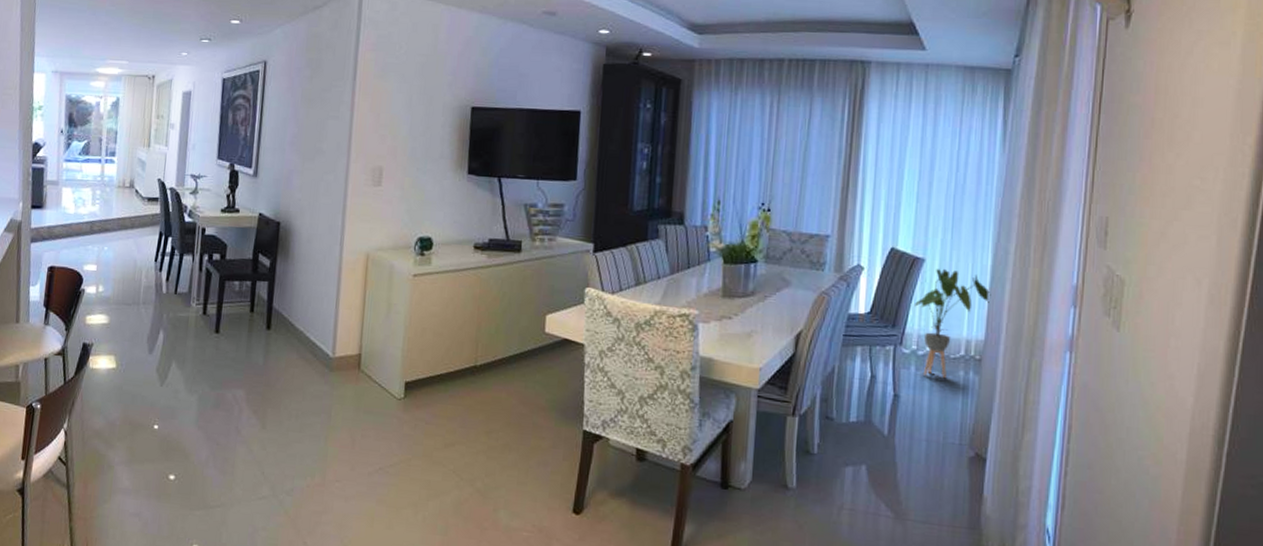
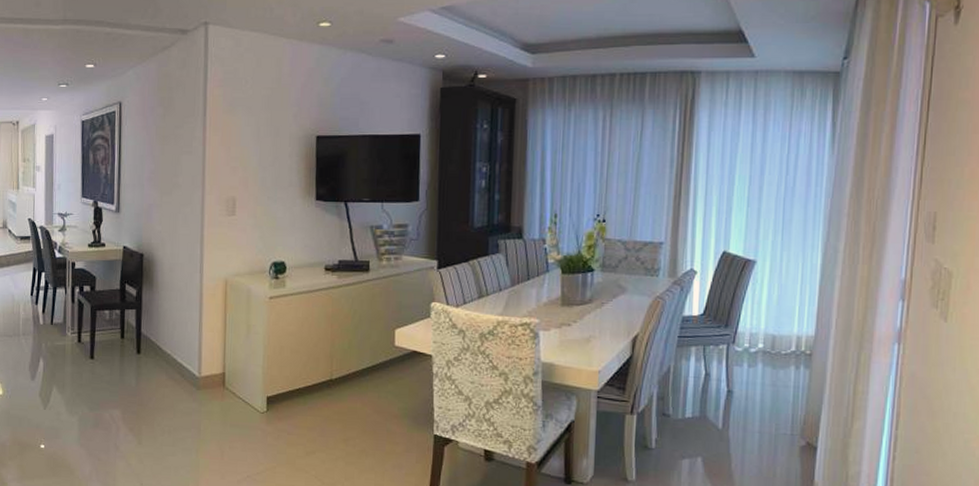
house plant: present [915,268,991,378] -> none [747,269,821,373]

